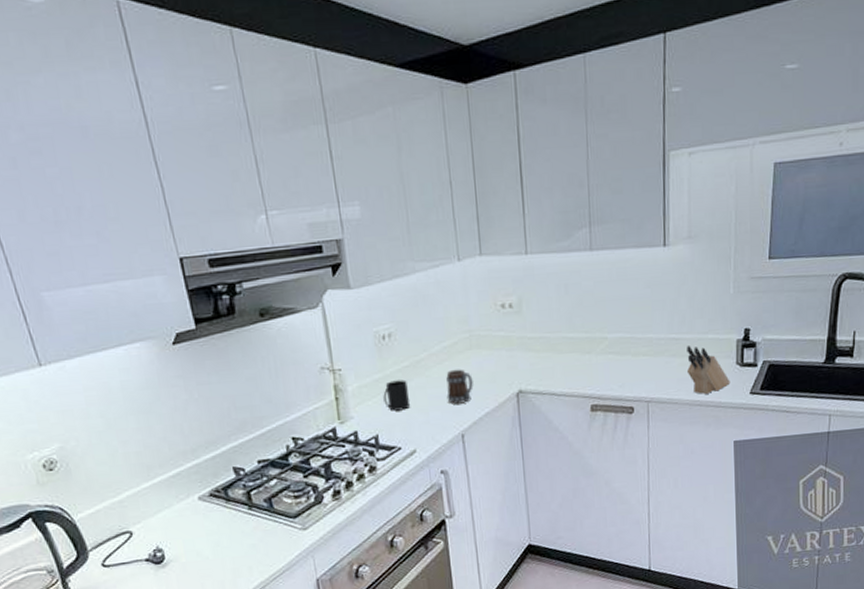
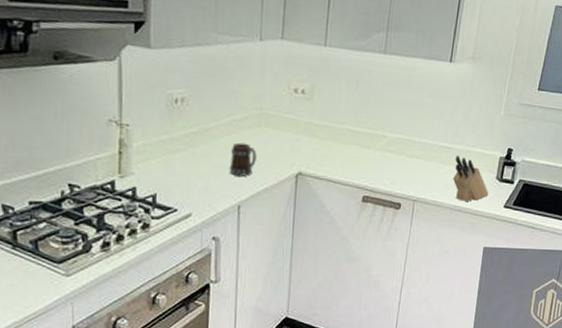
mug: present [383,379,411,411] -> none [167,144,193,174]

